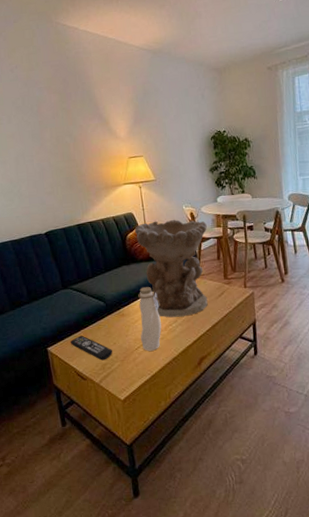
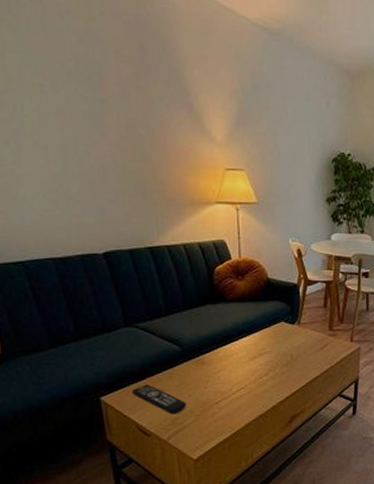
decorative bowl: present [134,219,208,318] -> none [225,254,315,370]
water bottle: present [138,286,162,351] -> none [223,331,251,406]

